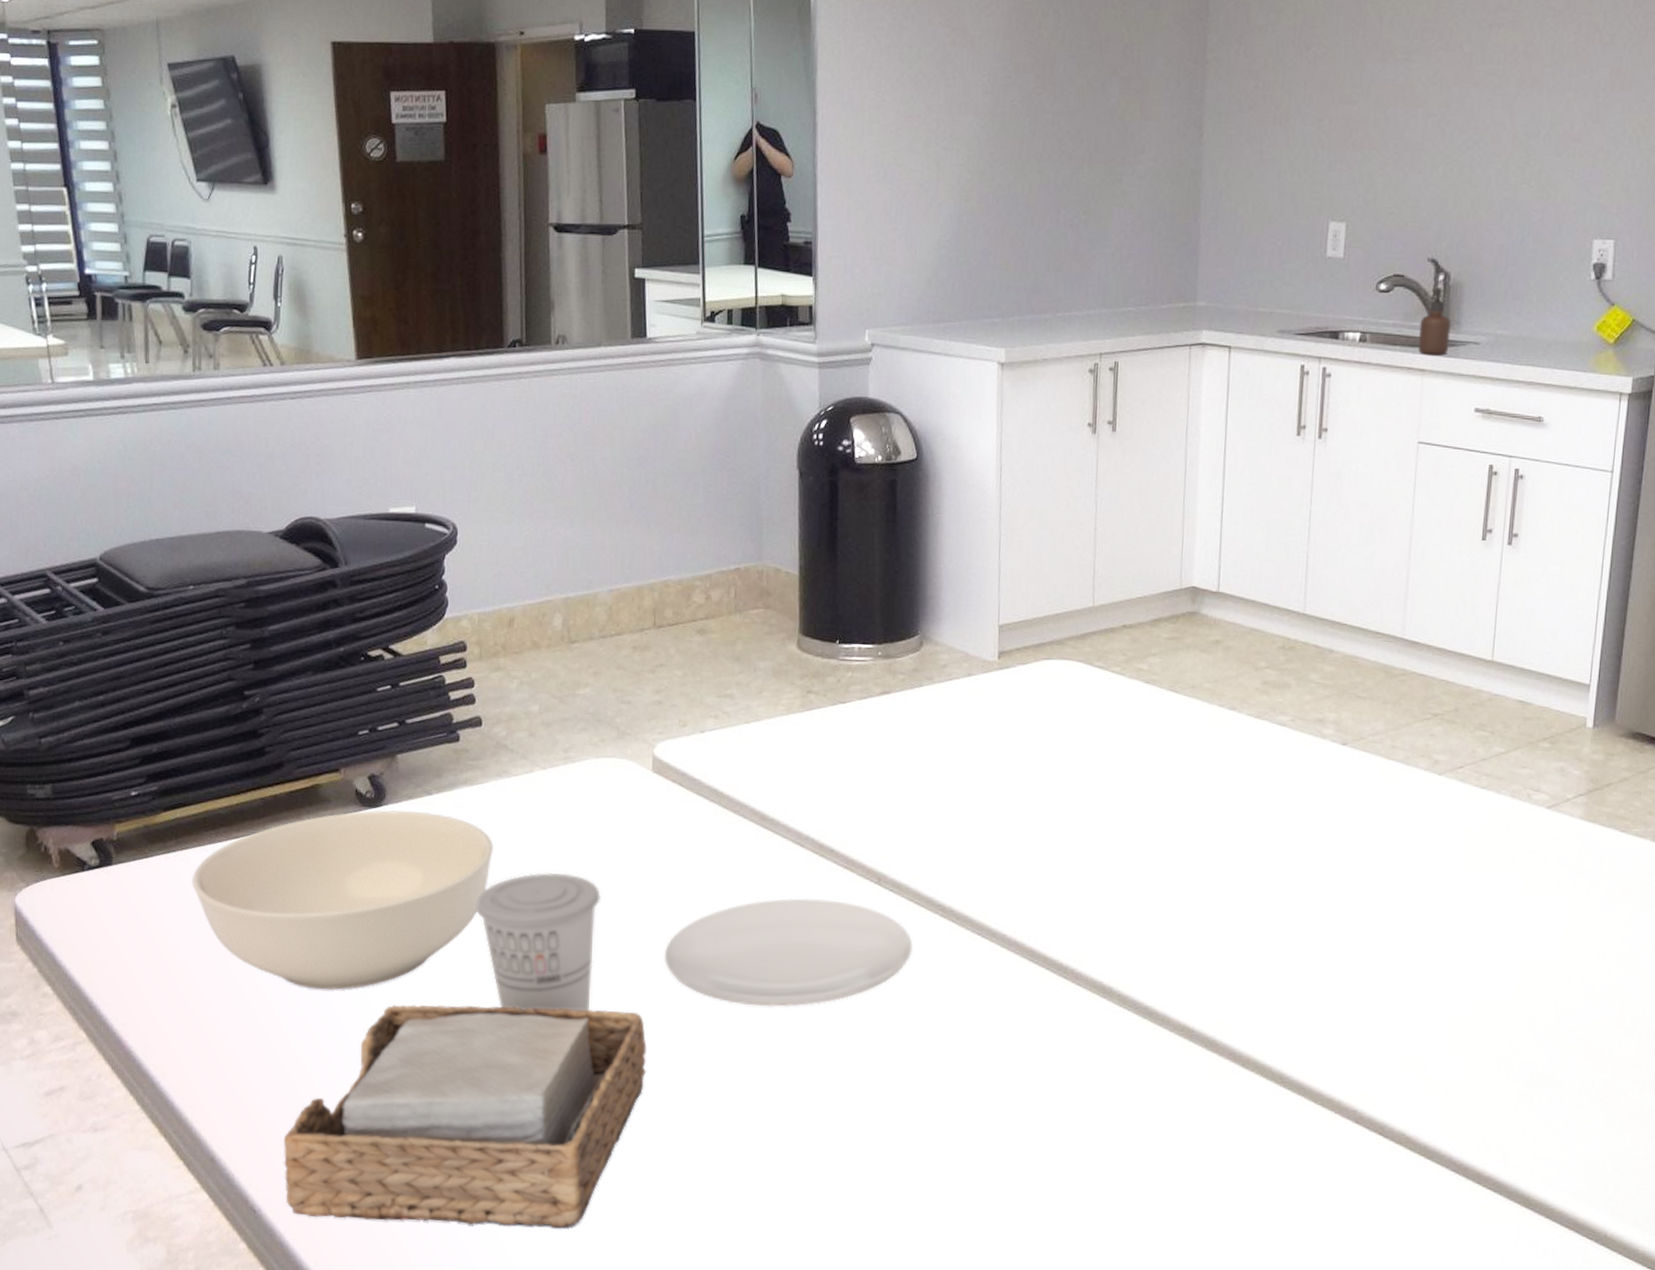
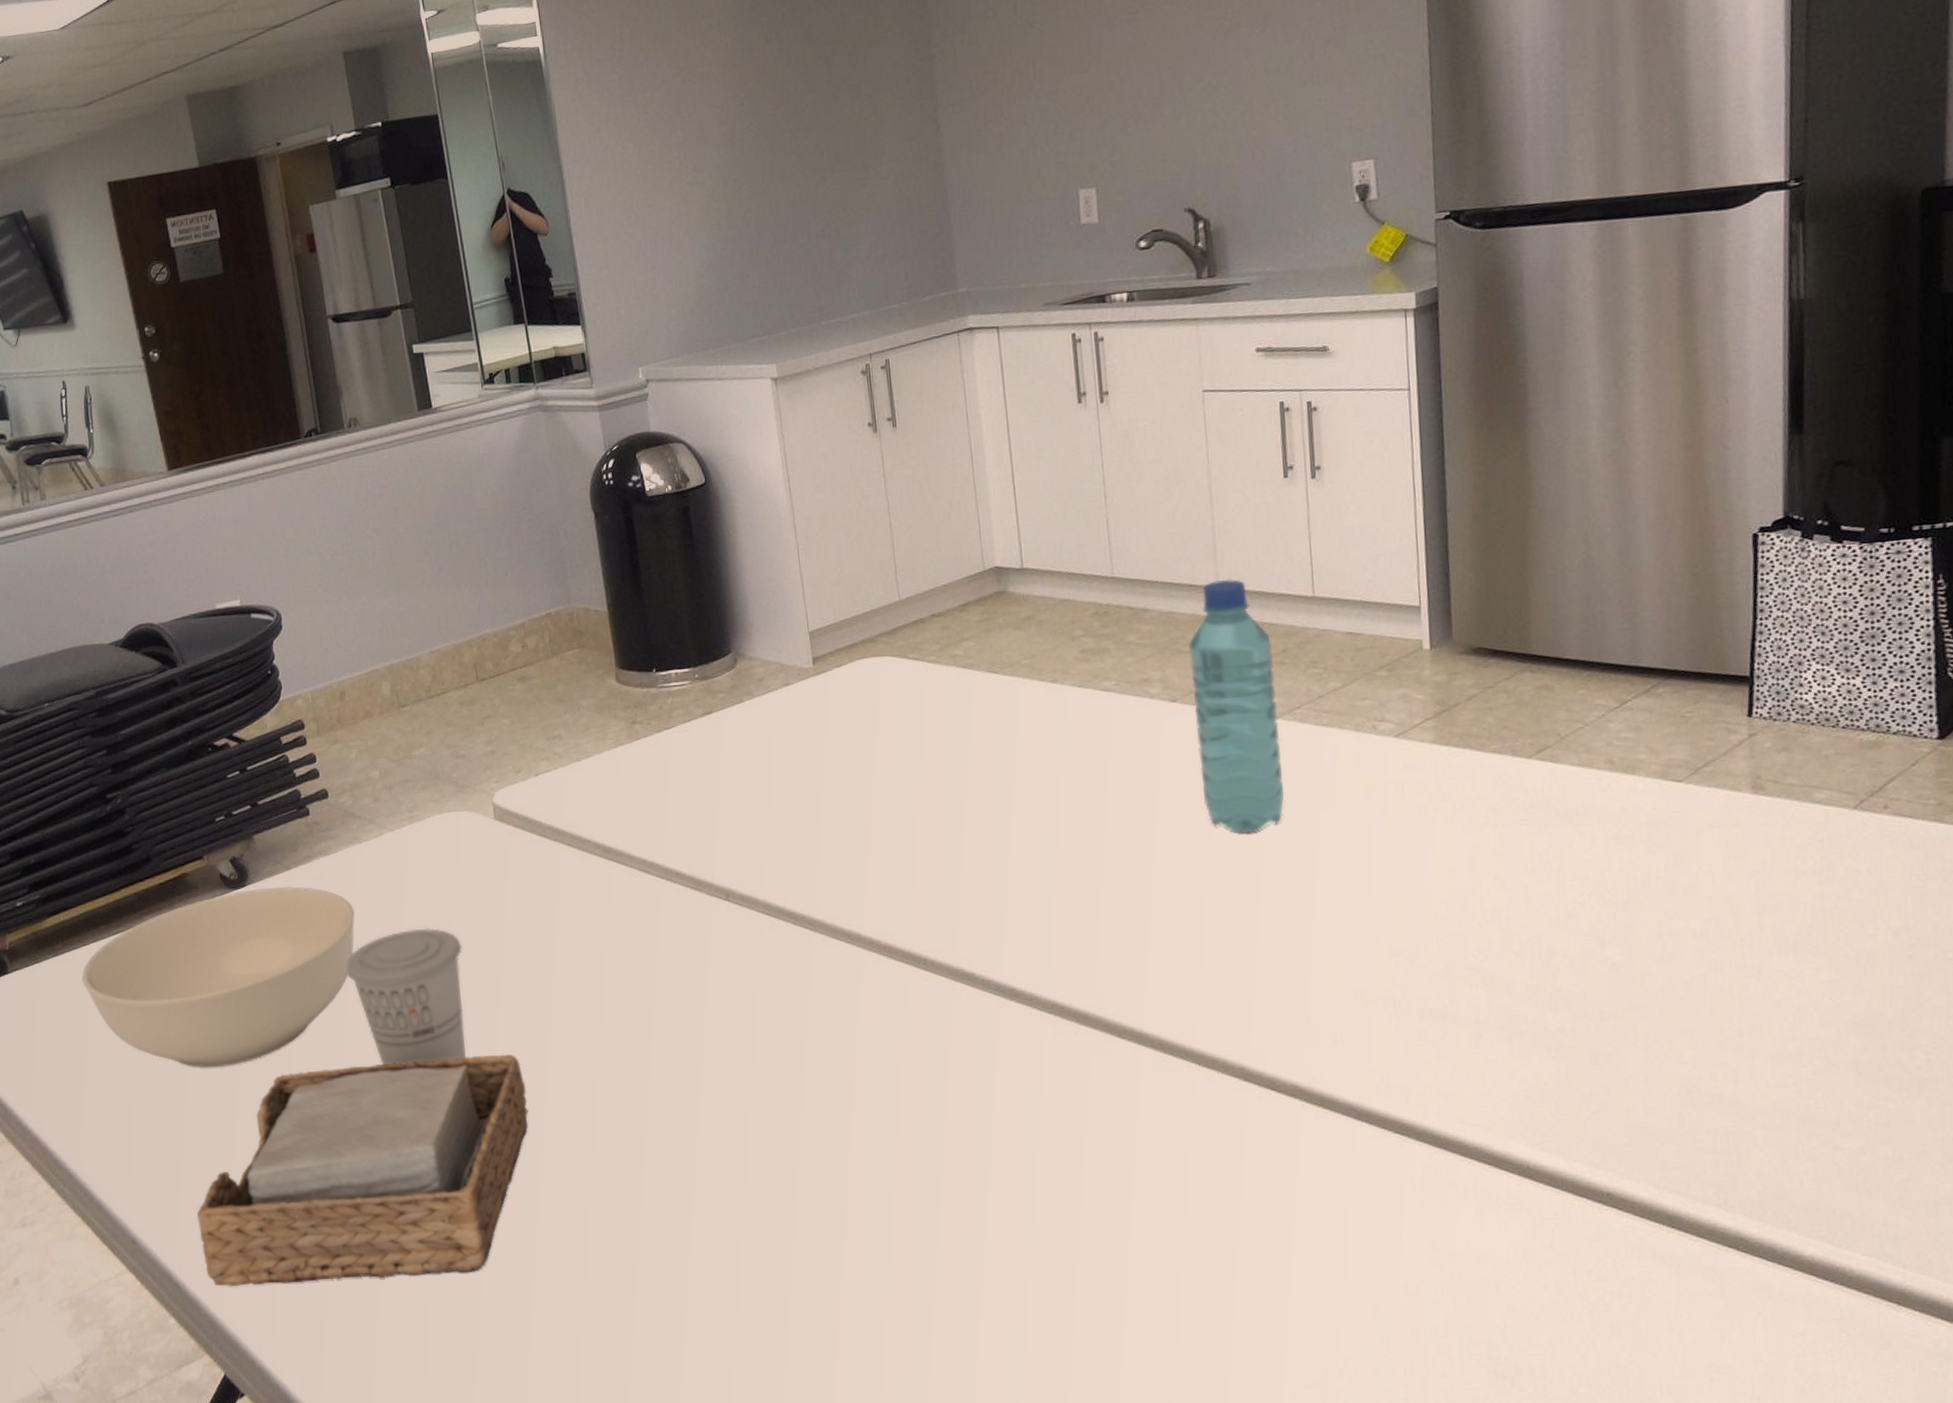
plate: present [665,898,913,1007] -> none [530,921,770,1035]
water bottle: none [1358,631,1446,883] -> present [1189,579,1285,833]
soap dispenser: present [1418,288,1451,357] -> none [1186,235,1220,305]

